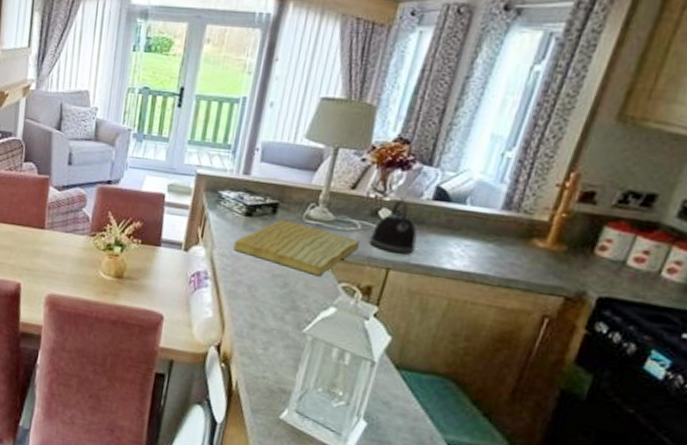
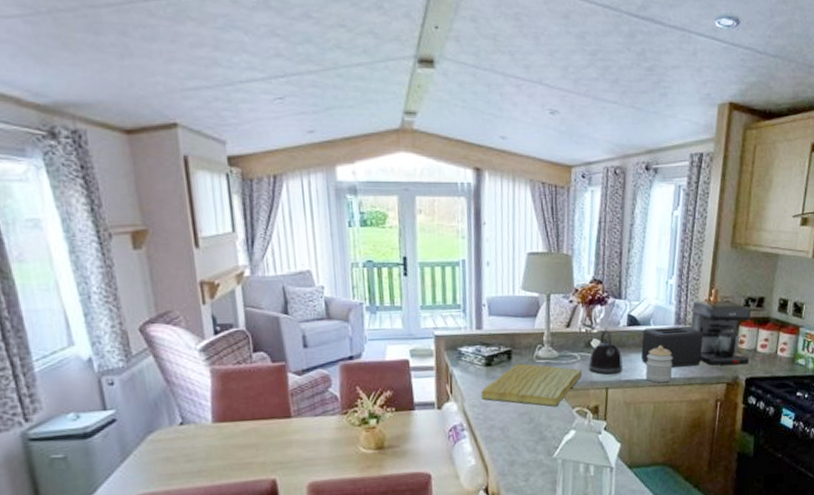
toaster: none [443,207,543,266] -> present [641,326,703,367]
jar: none [444,230,490,279] -> present [645,345,673,383]
coffee maker: none [526,183,631,279] -> present [691,300,752,366]

